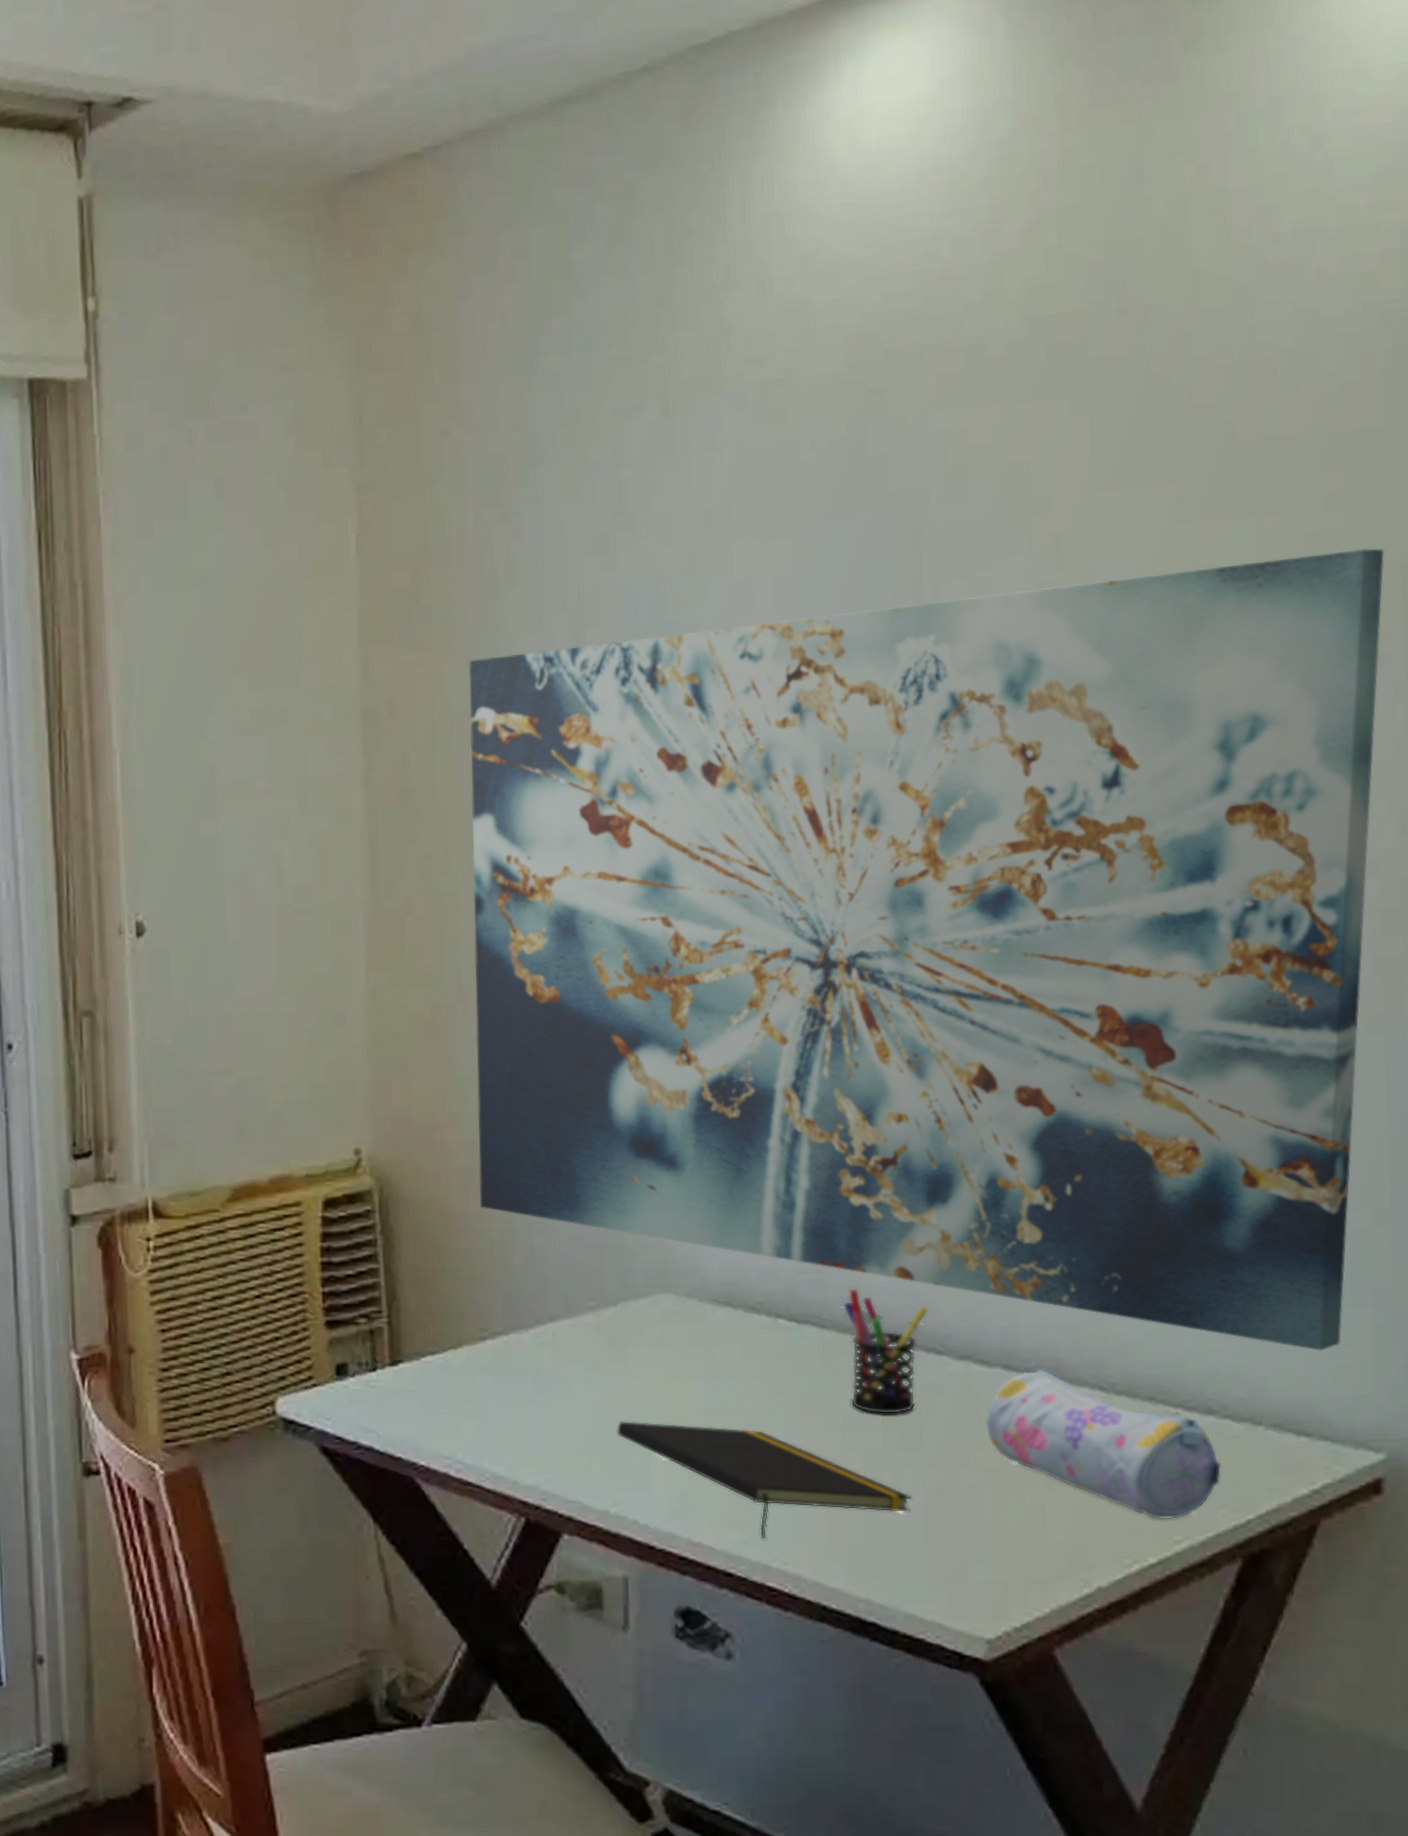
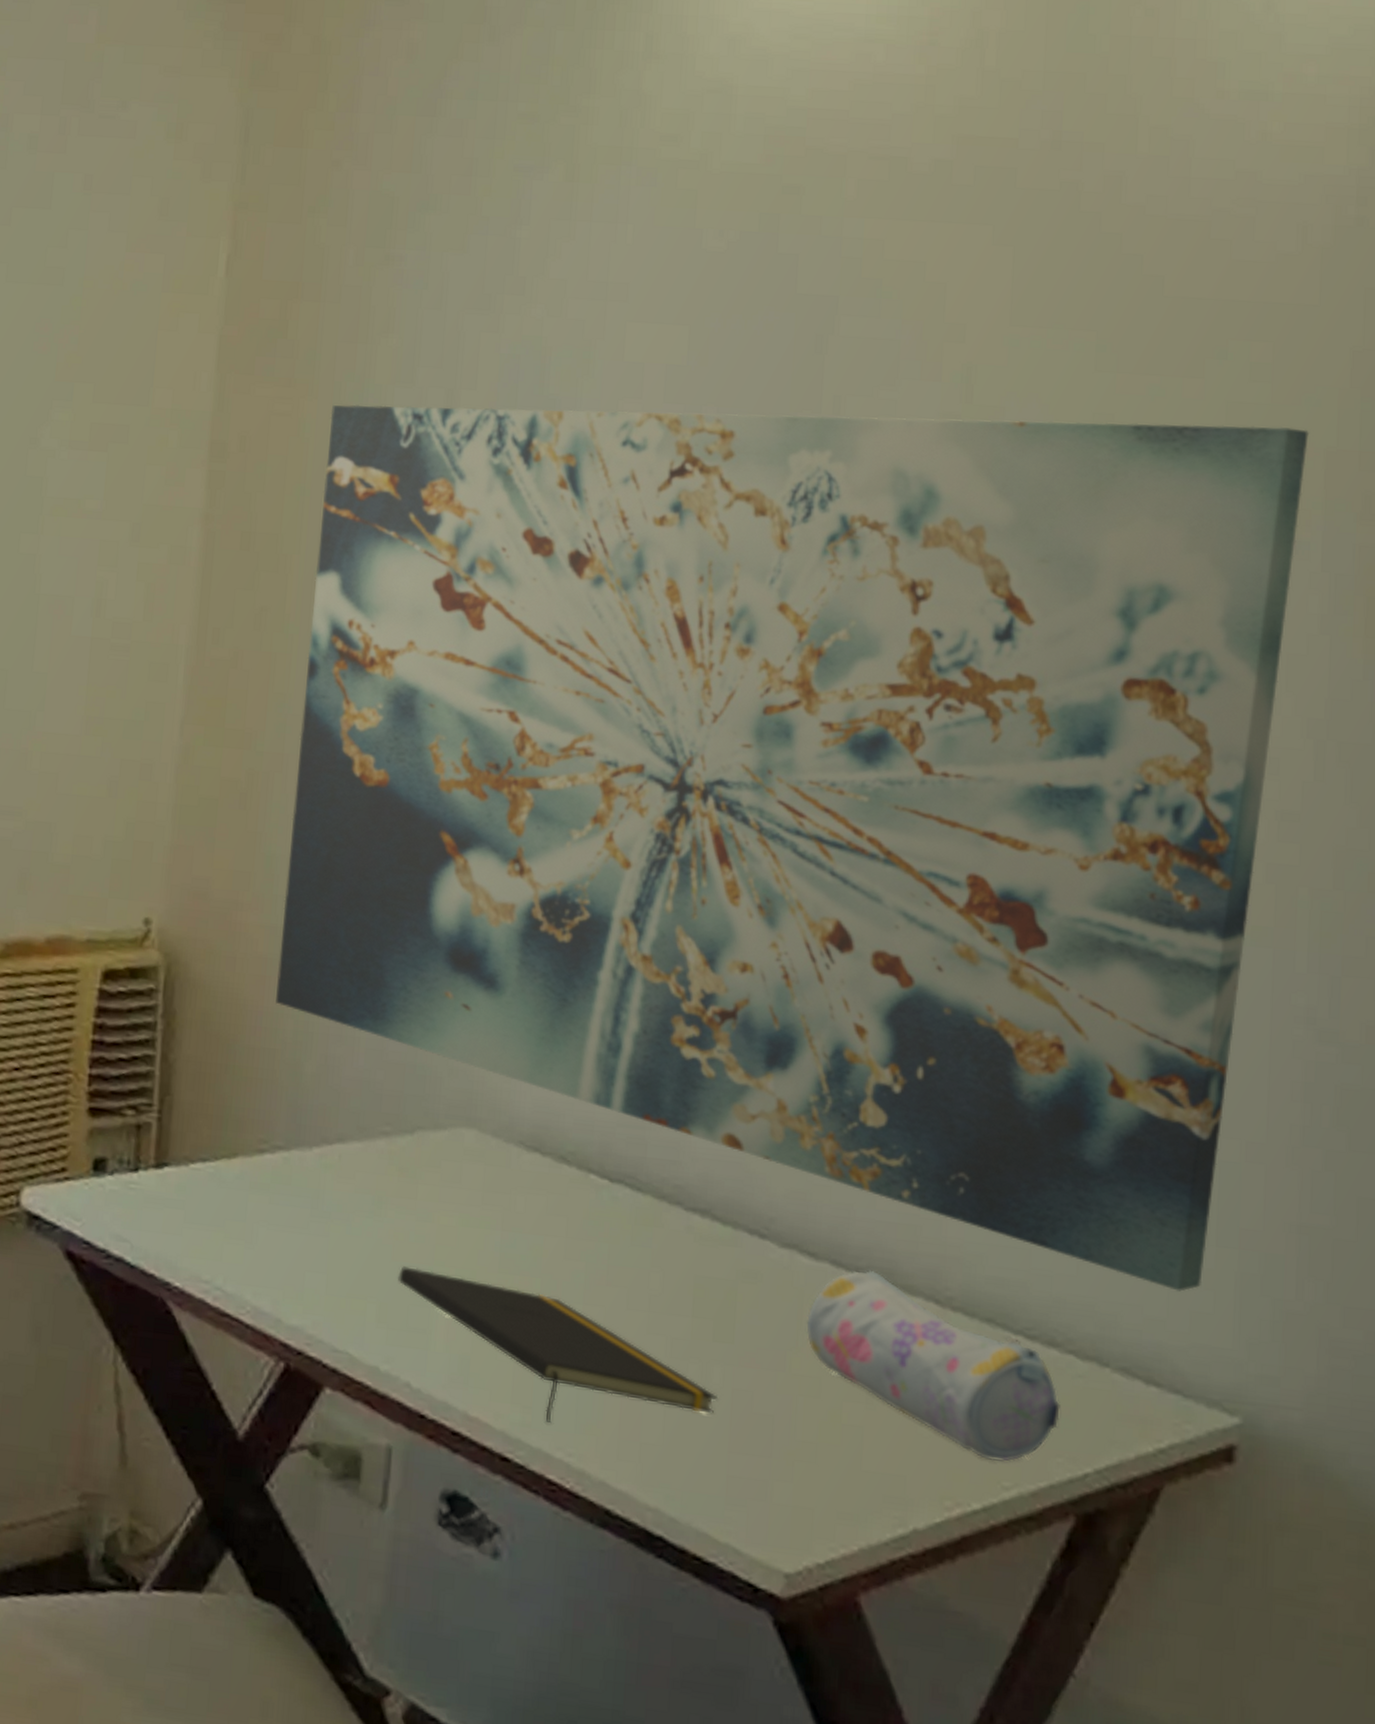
pen holder: present [843,1289,929,1414] -> none [661,1150,756,1301]

